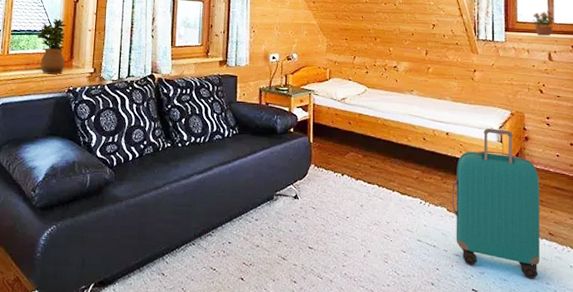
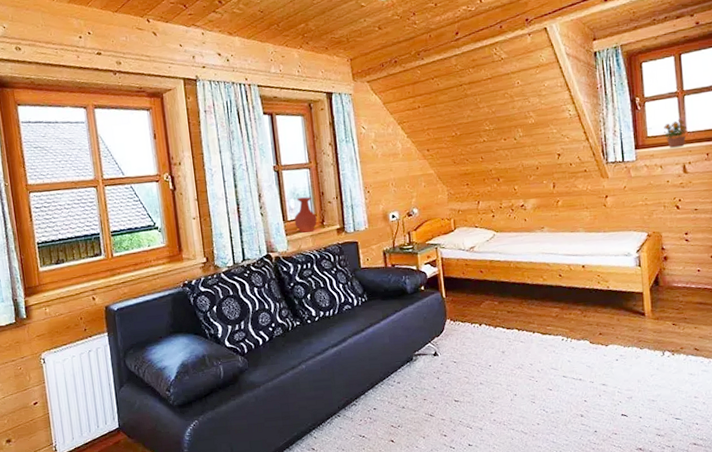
potted plant: present [36,18,66,75] -> none [139,211,176,272]
vase: none [181,27,203,61] -> present [294,196,318,233]
suitcase: present [452,128,540,279] -> none [593,252,687,396]

